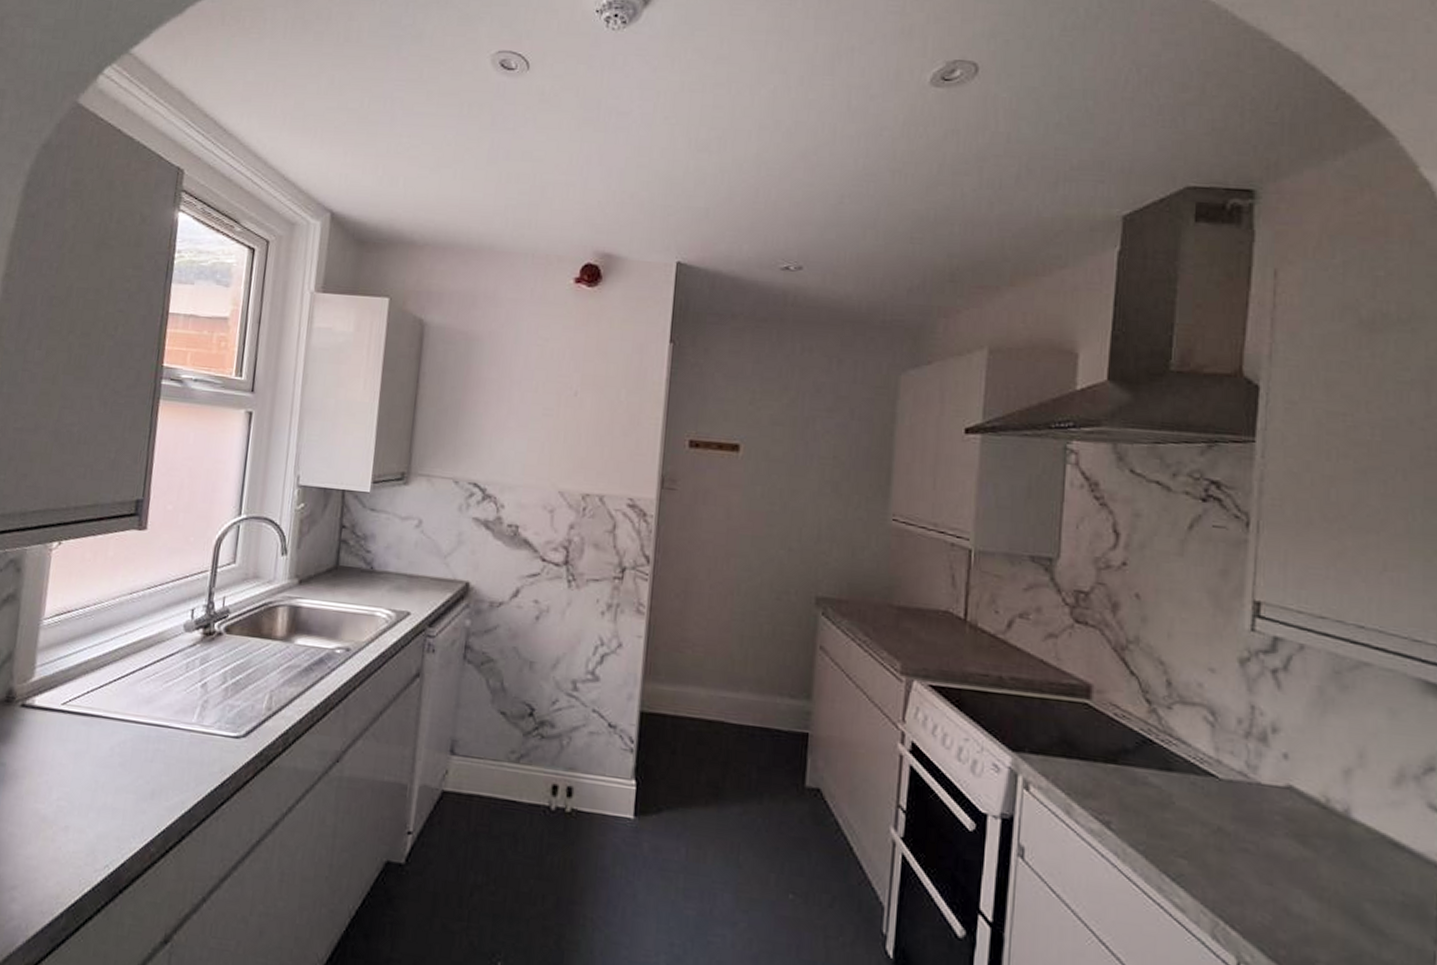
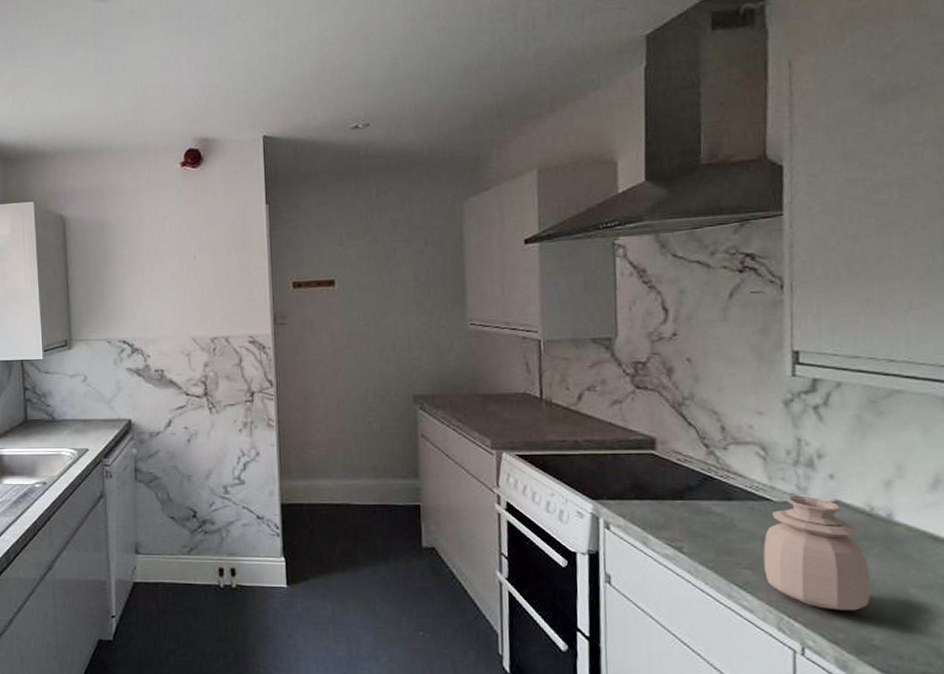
jar: none [1202,773,1320,923] -> present [763,495,871,611]

